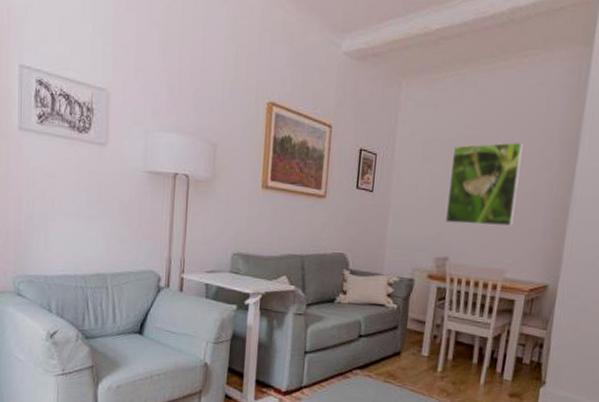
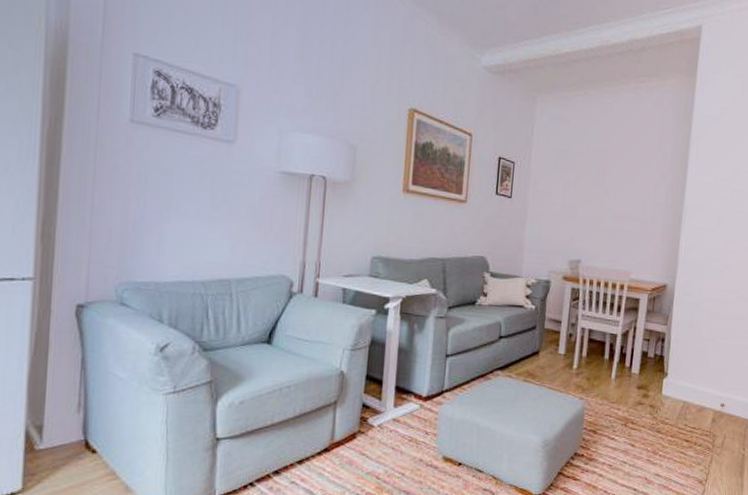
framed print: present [445,142,523,226] -> none [577,156,643,231]

